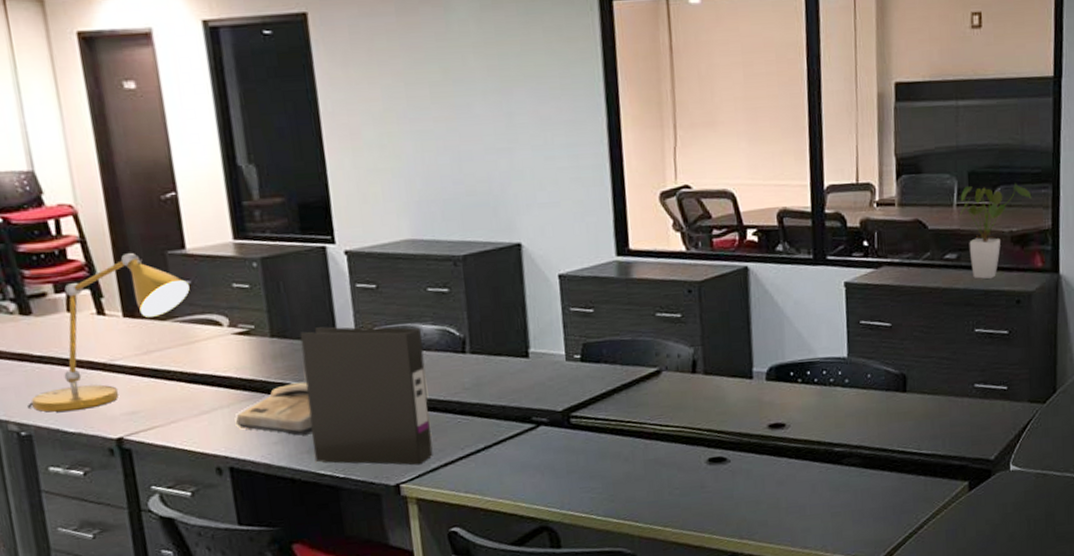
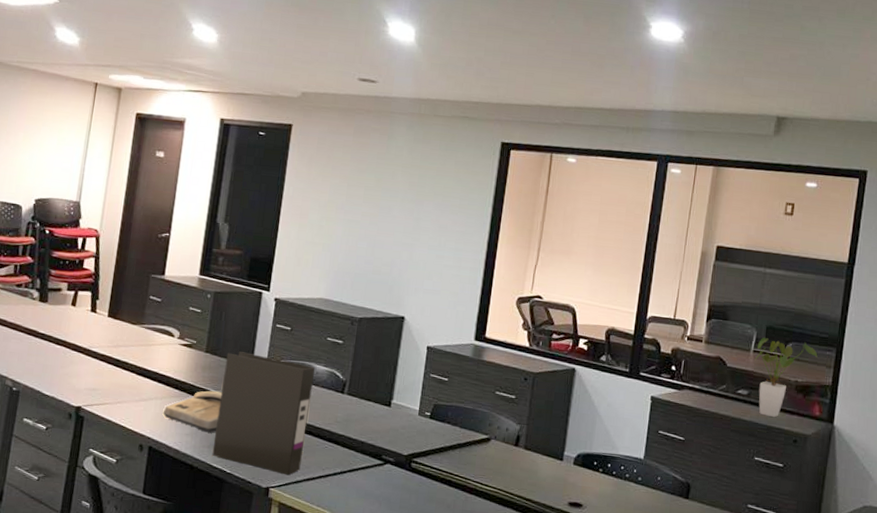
desk lamp: present [28,252,190,412] -> none [24,270,160,380]

